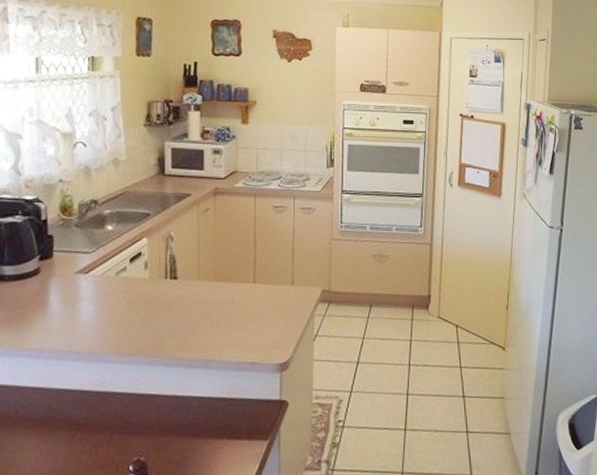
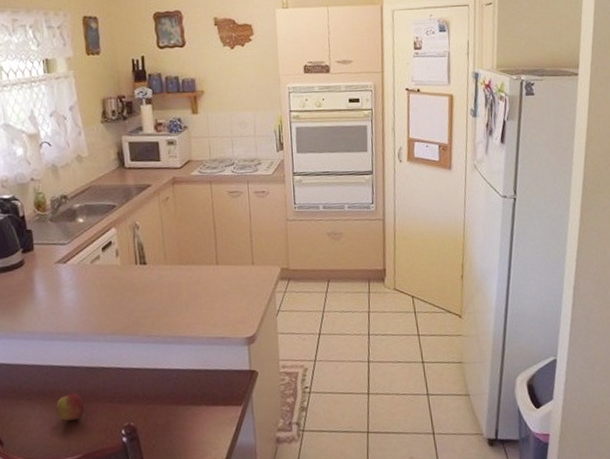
apple: none [54,421,90,454] -> present [55,392,85,421]

